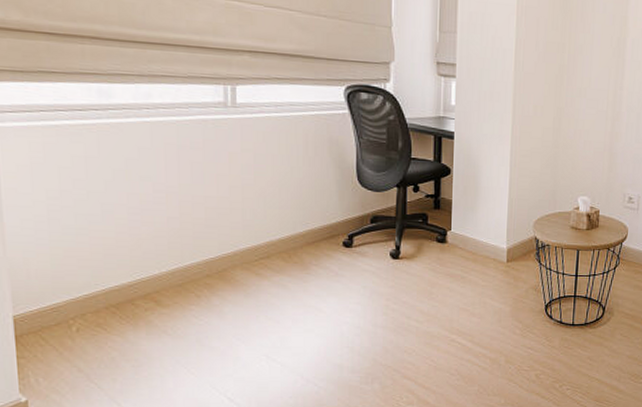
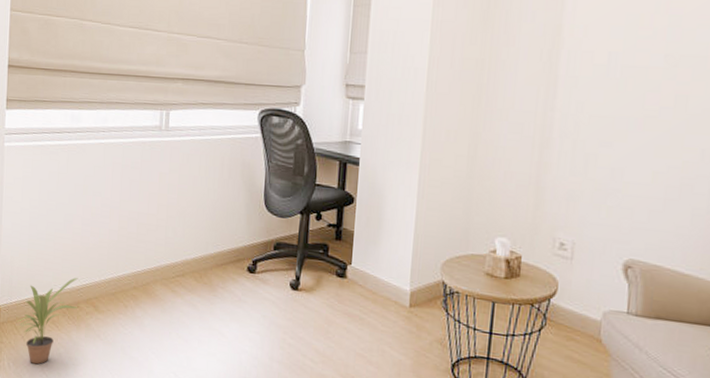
potted plant: none [41,273,133,374] -> present [16,278,79,365]

